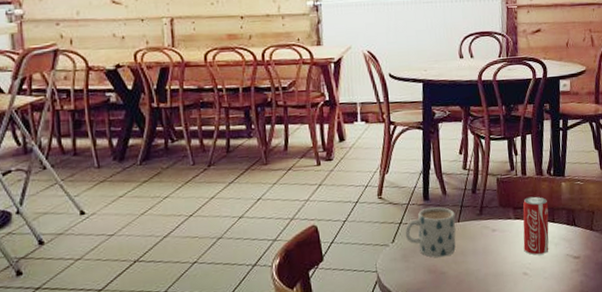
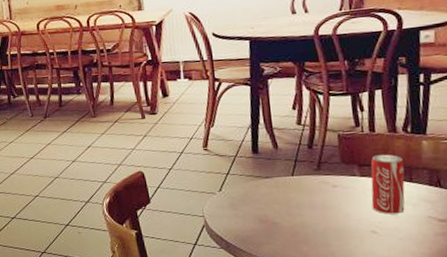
mug: present [404,207,456,258] -> none [232,160,290,209]

